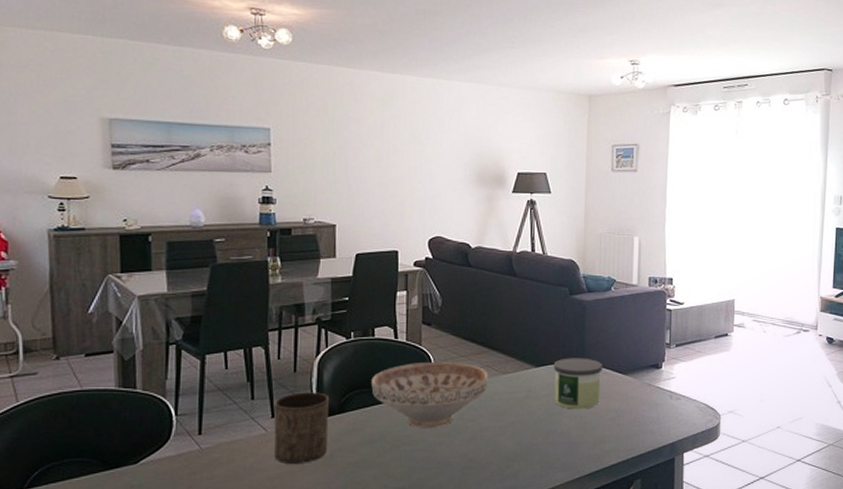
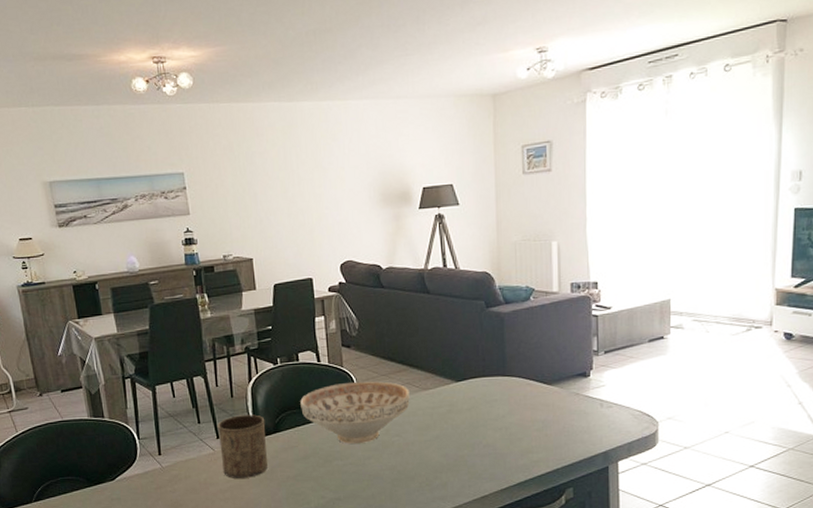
candle: present [553,358,603,410] -> none [474,370,526,422]

